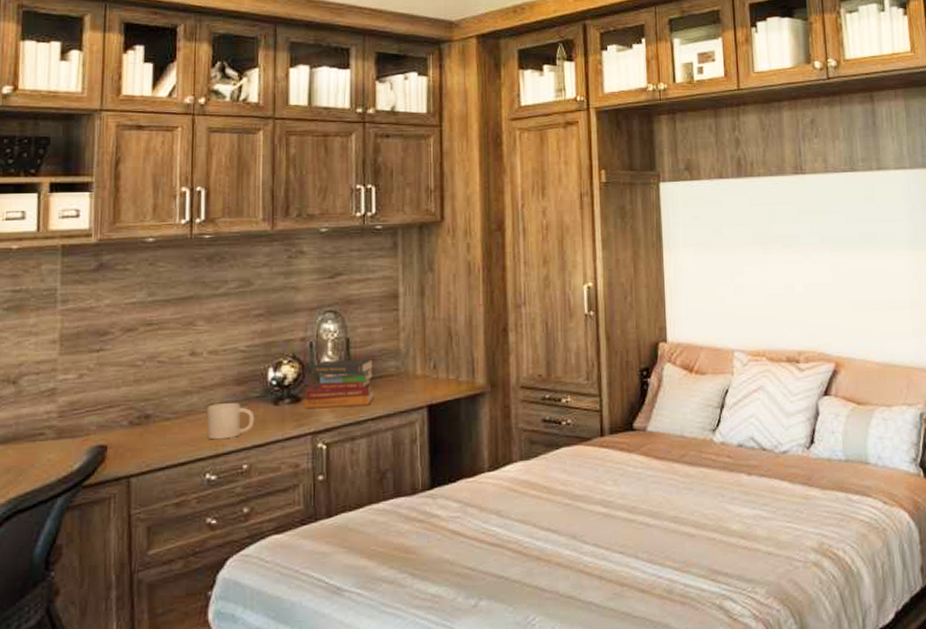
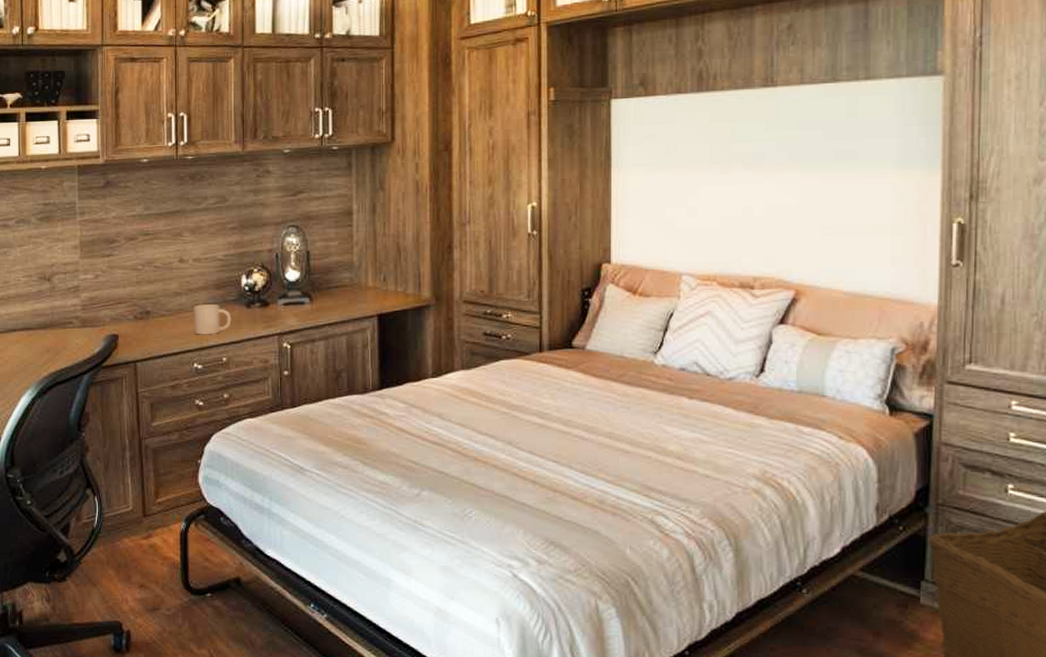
books: present [304,359,374,408] -> none [272,270,331,312]

